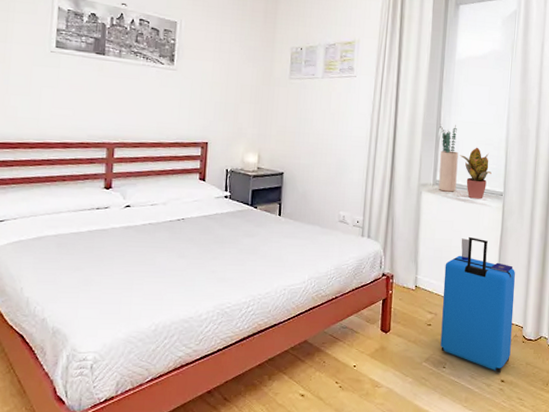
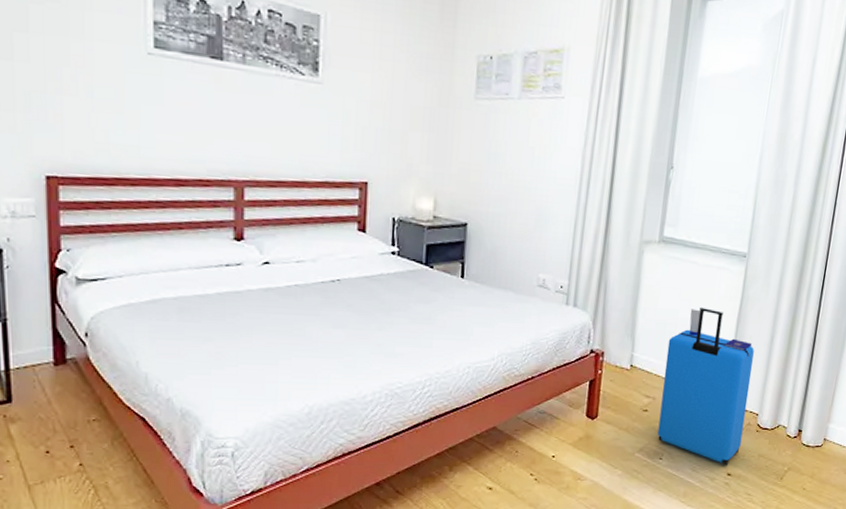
vase: present [438,125,459,192] -> none [665,165,694,252]
potted plant: present [459,147,492,199] -> none [695,195,734,261]

